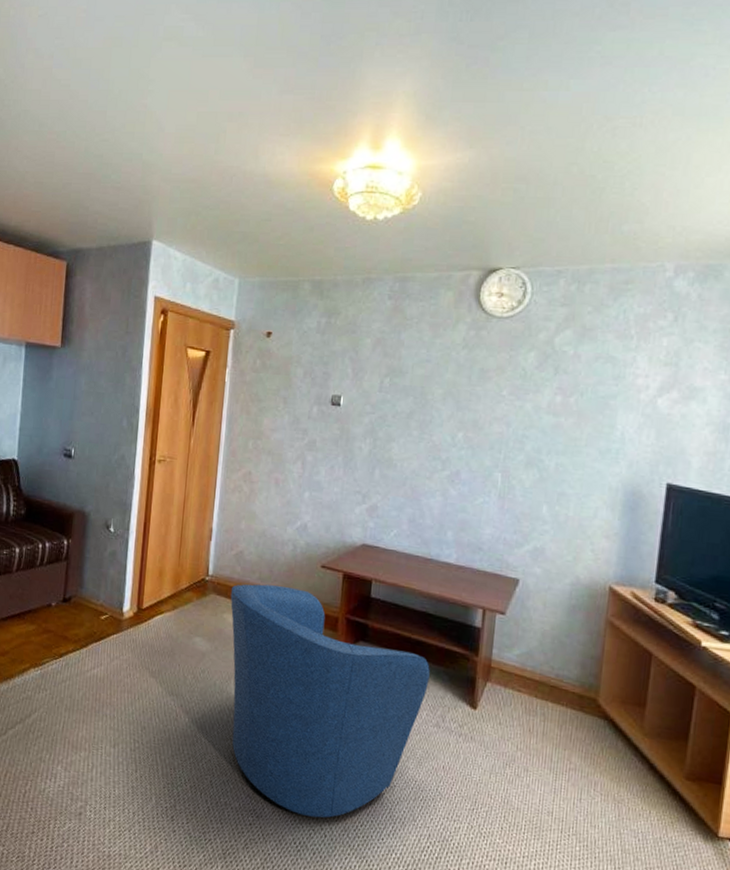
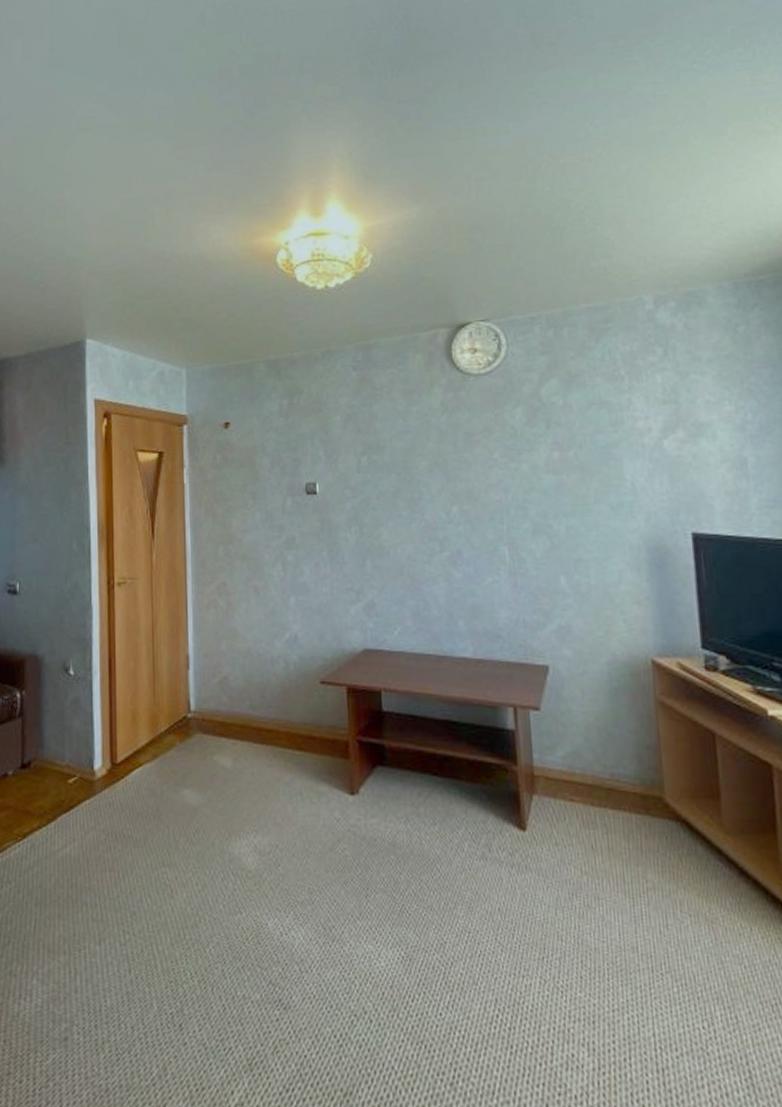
armchair: present [230,584,430,818] -> none [218,713,466,1000]

